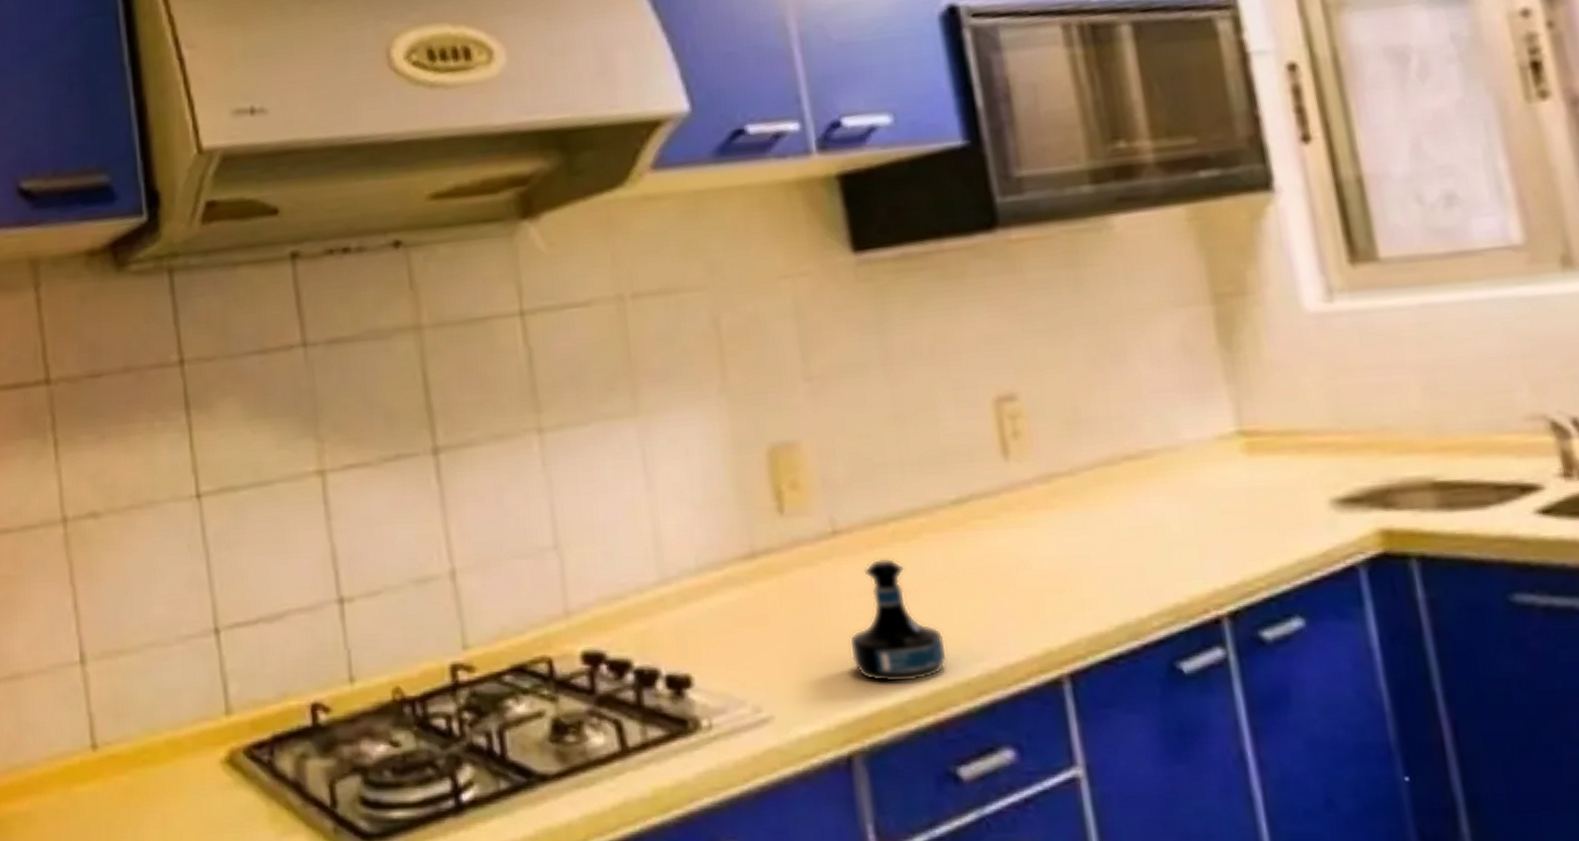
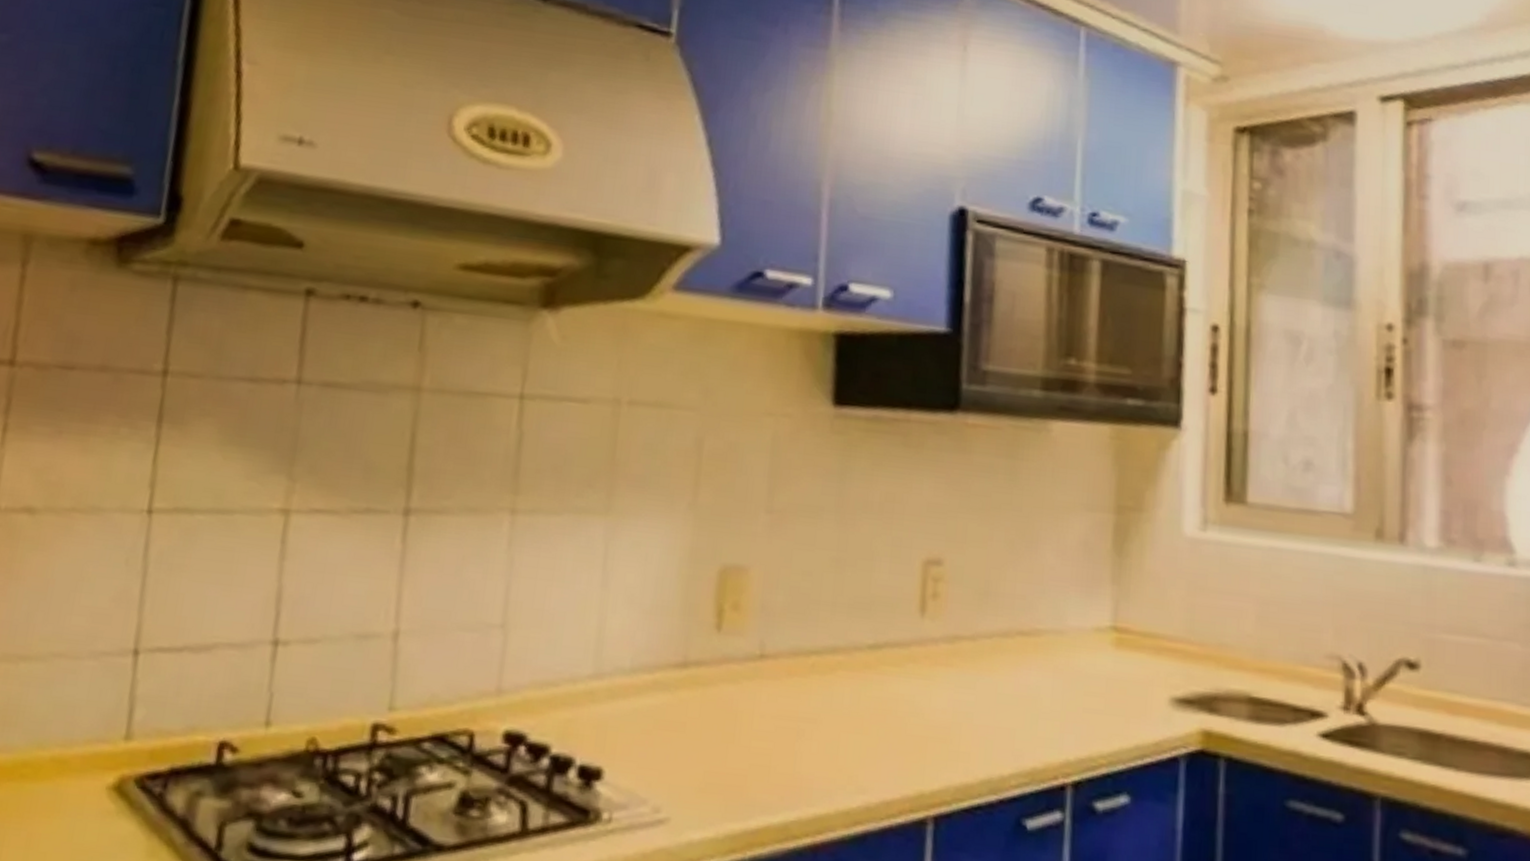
tequila bottle: present [850,559,947,683] -> none [752,687,836,804]

